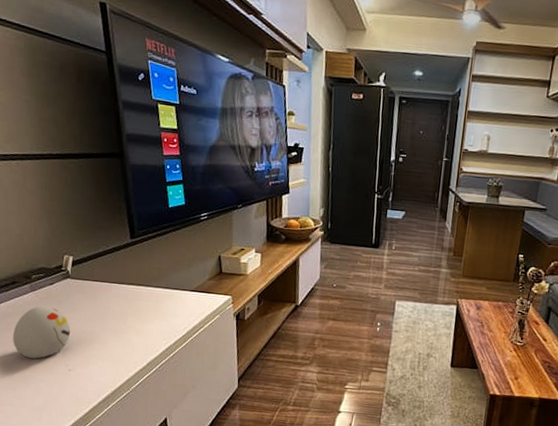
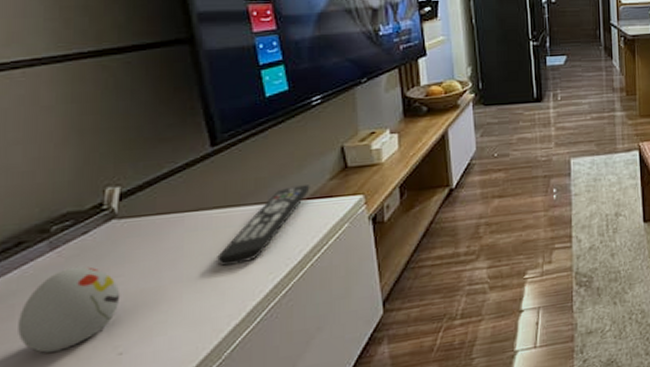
remote control: none [130,279,195,328] -> present [217,185,310,266]

